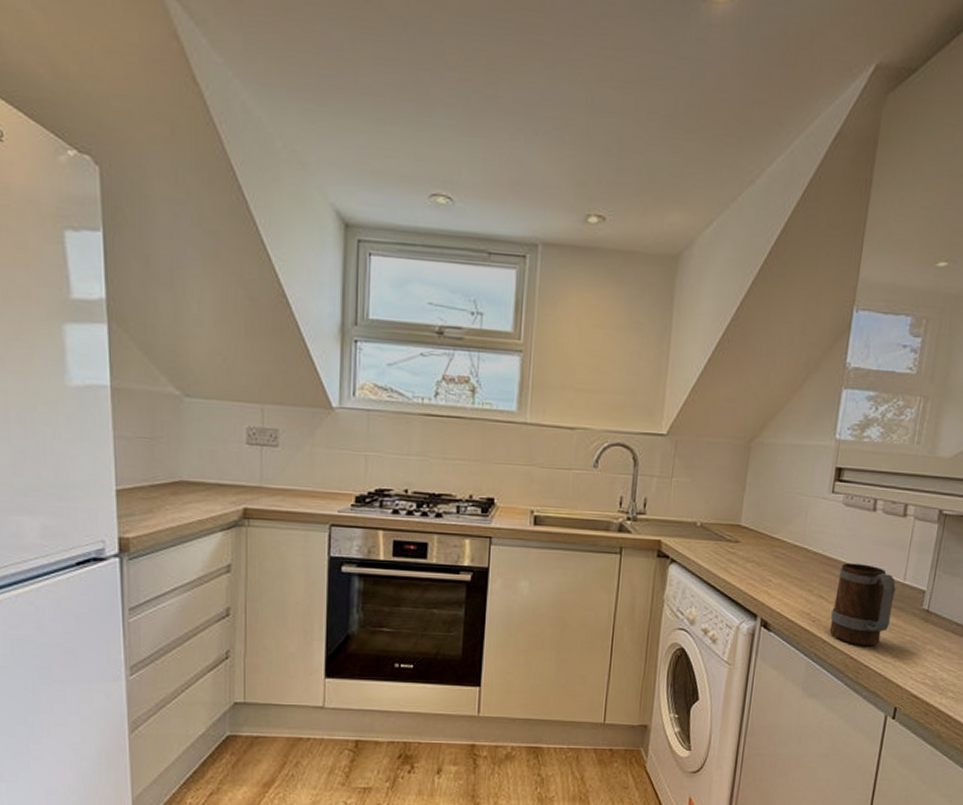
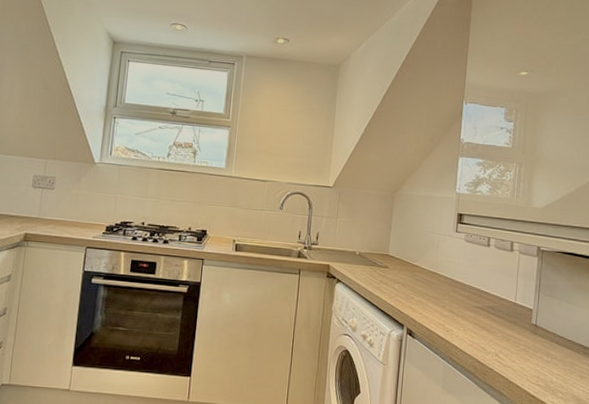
mug: present [829,563,896,647] -> none [460,286,510,353]

